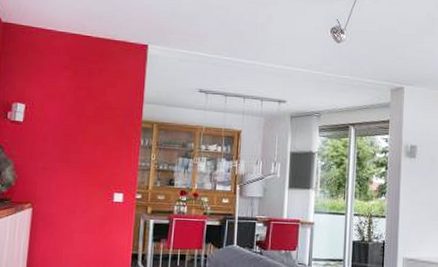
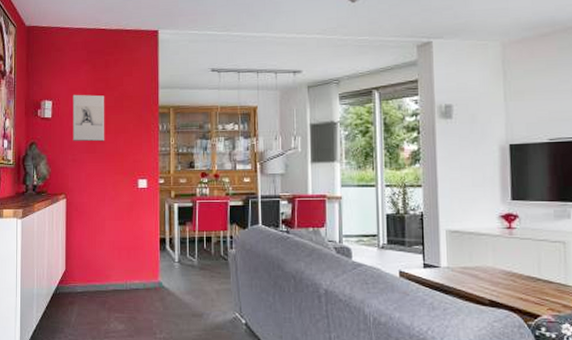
wall sculpture: none [45,100,85,152] -> present [72,94,105,142]

